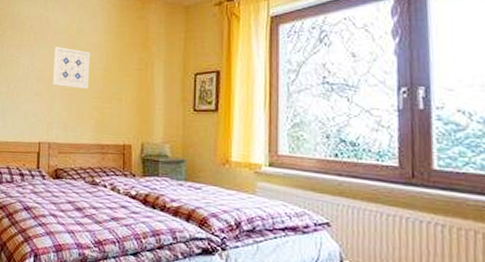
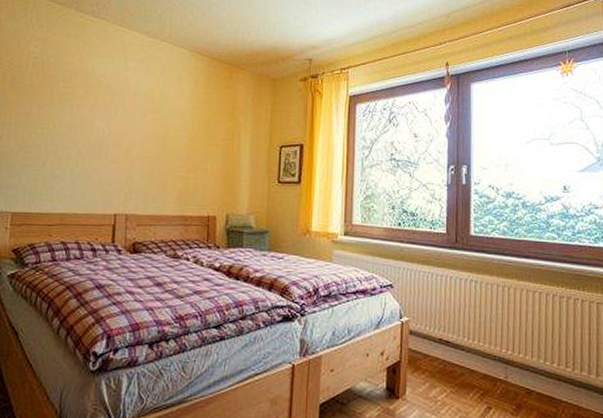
wall art: present [53,47,91,90] -> none [132,111,175,158]

